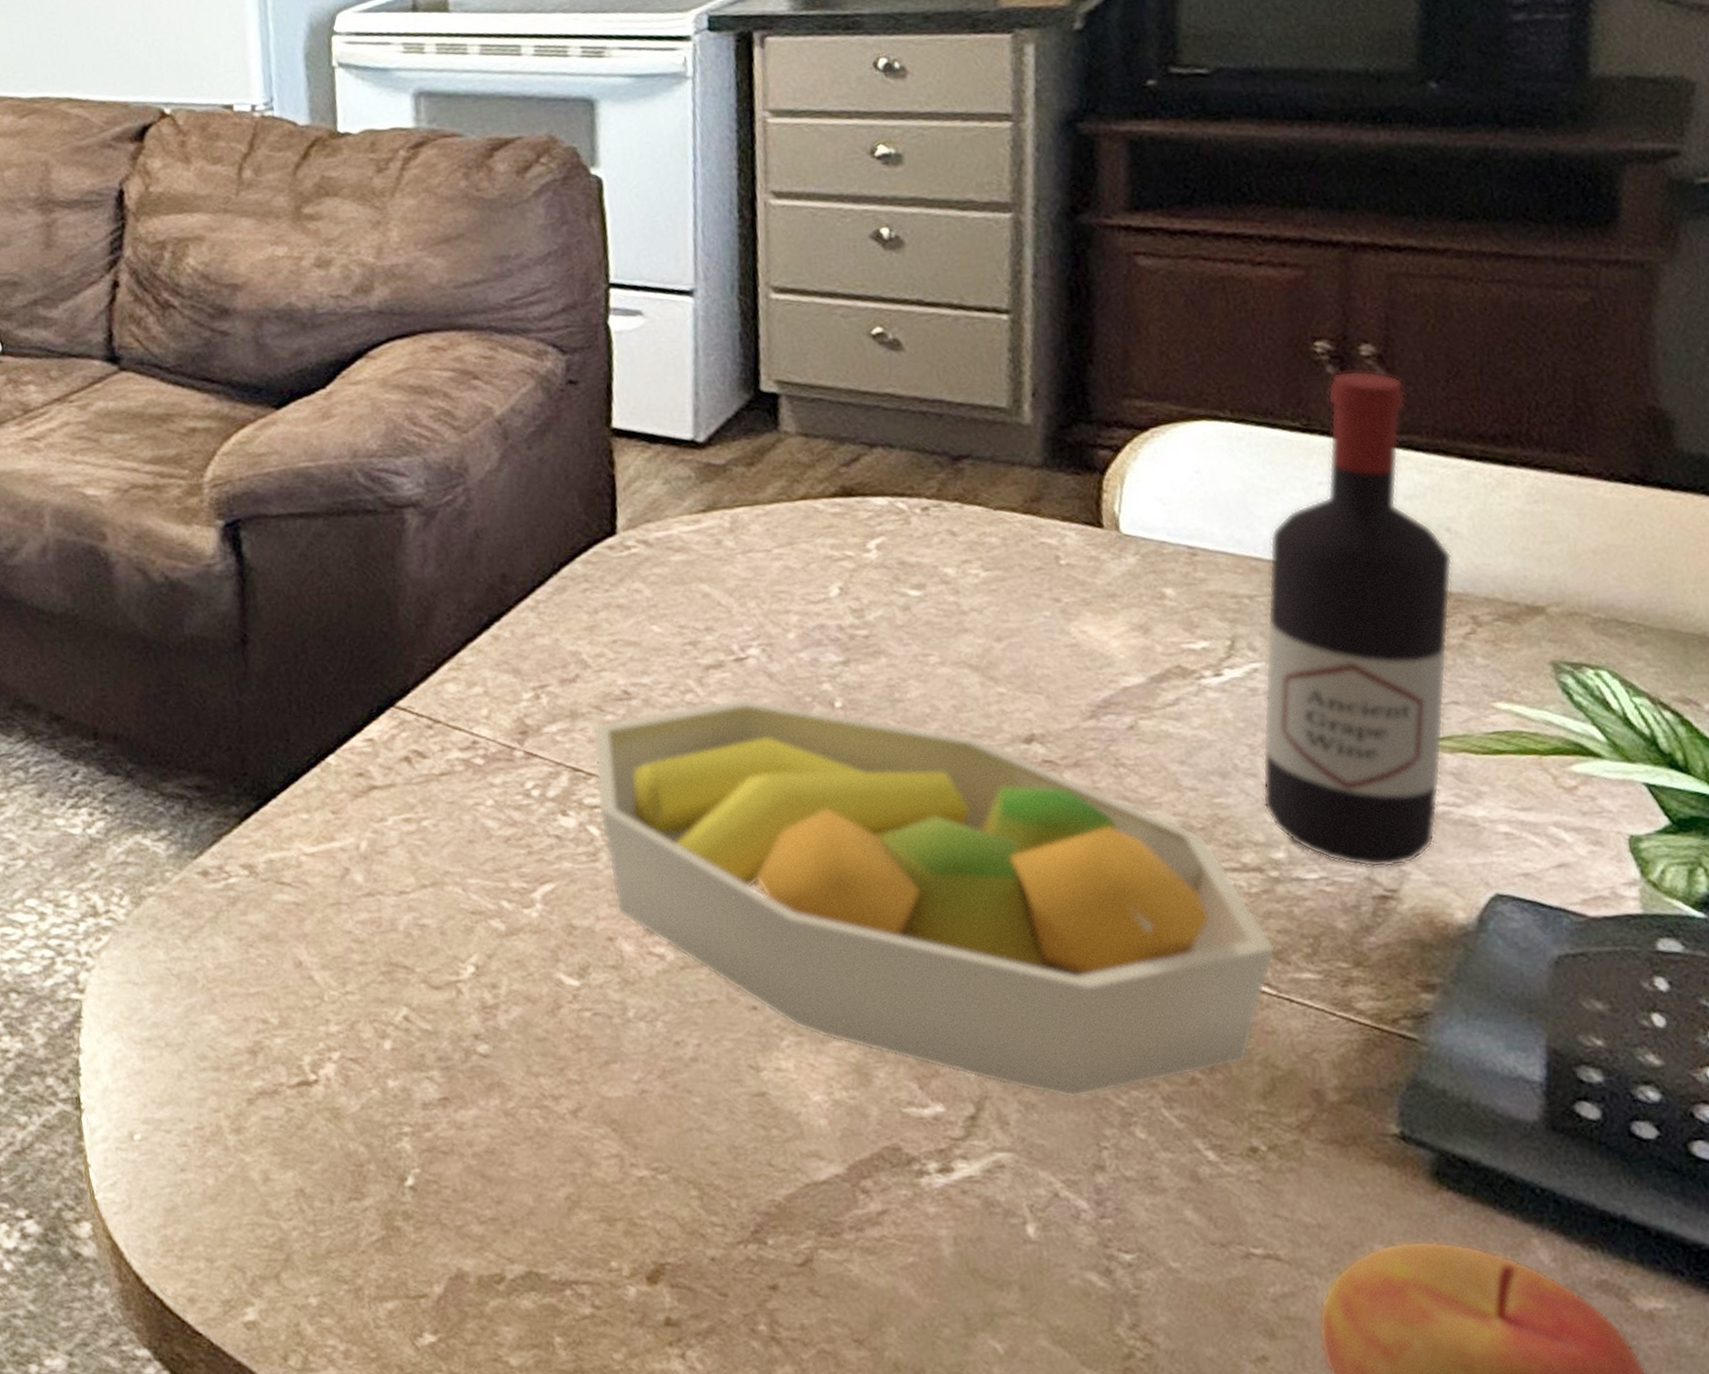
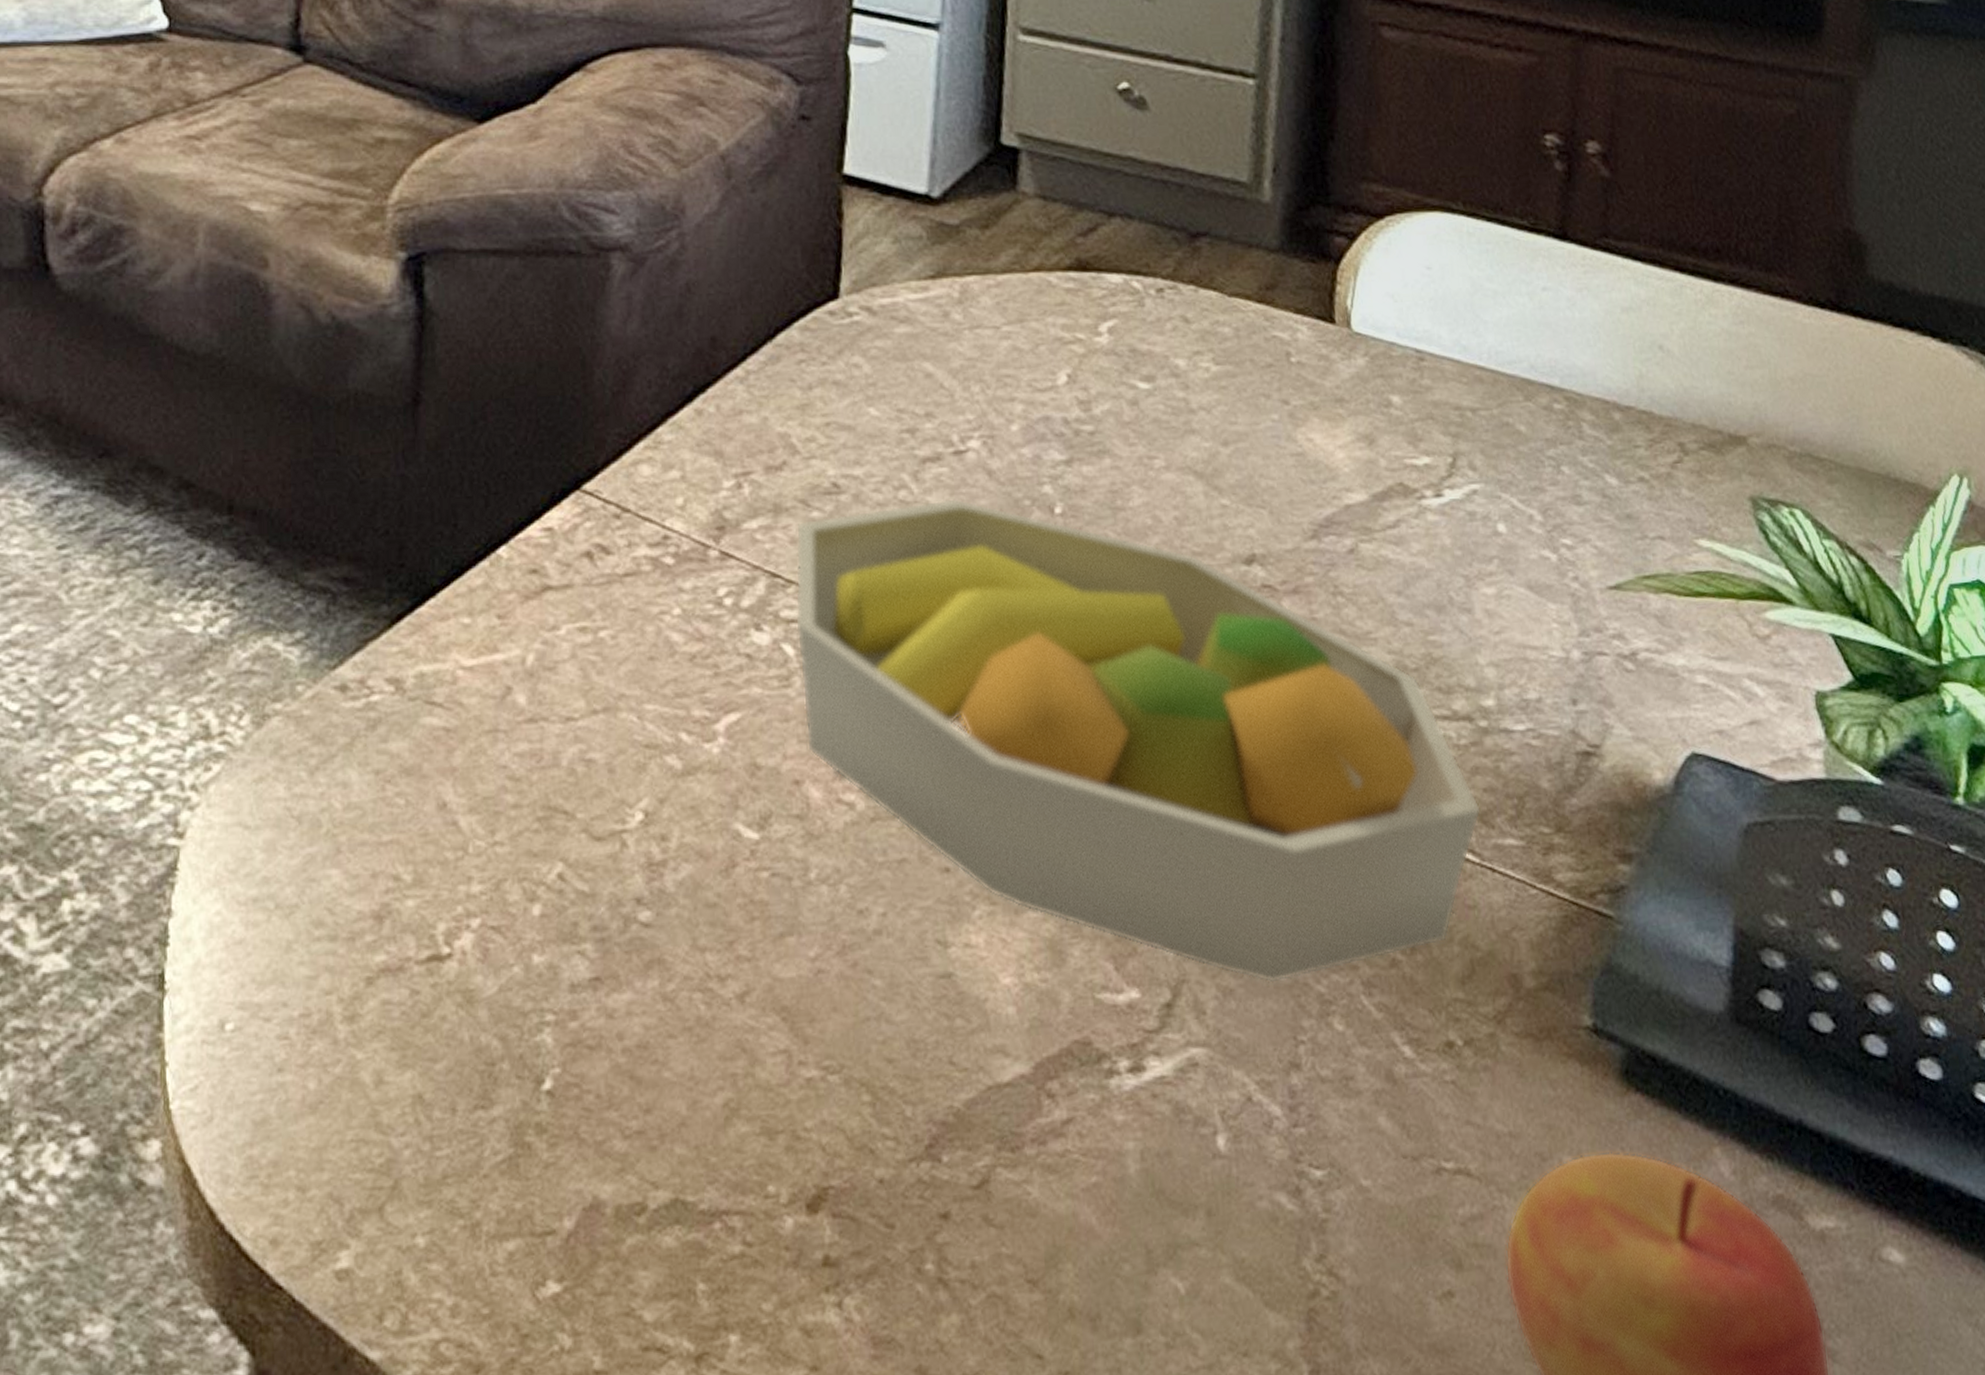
wine bottle: present [1262,370,1453,868] -> none [1475,168,1664,720]

